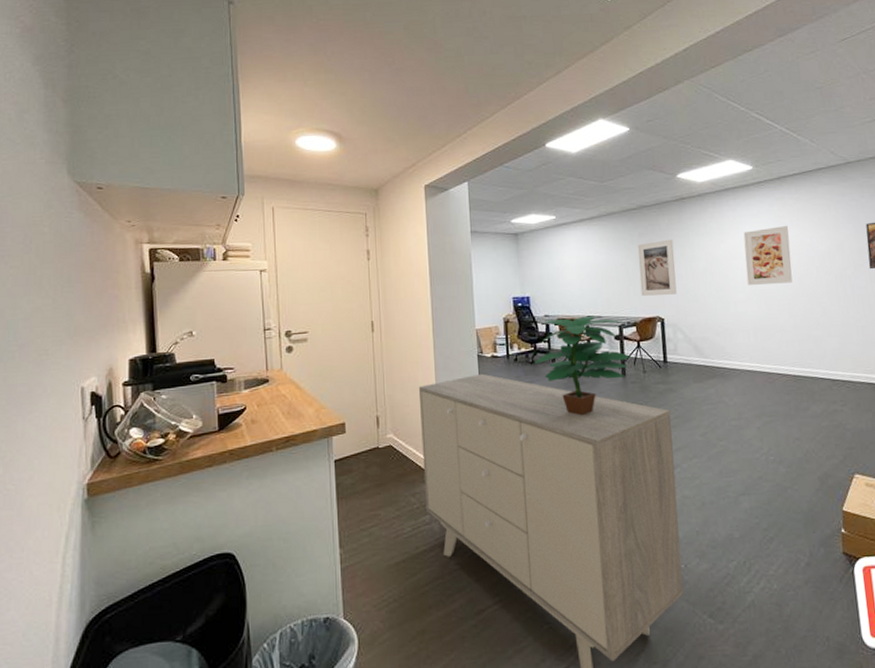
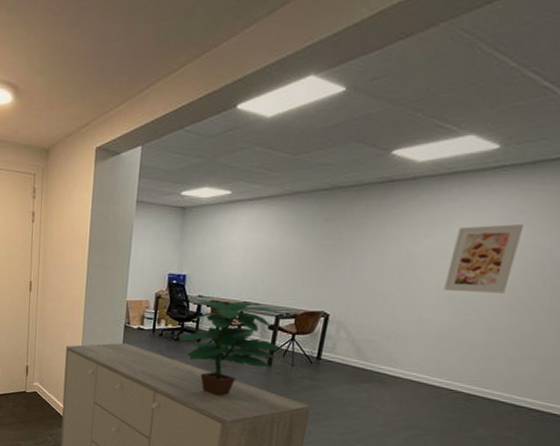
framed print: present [637,239,677,296] -> none [309,228,365,290]

